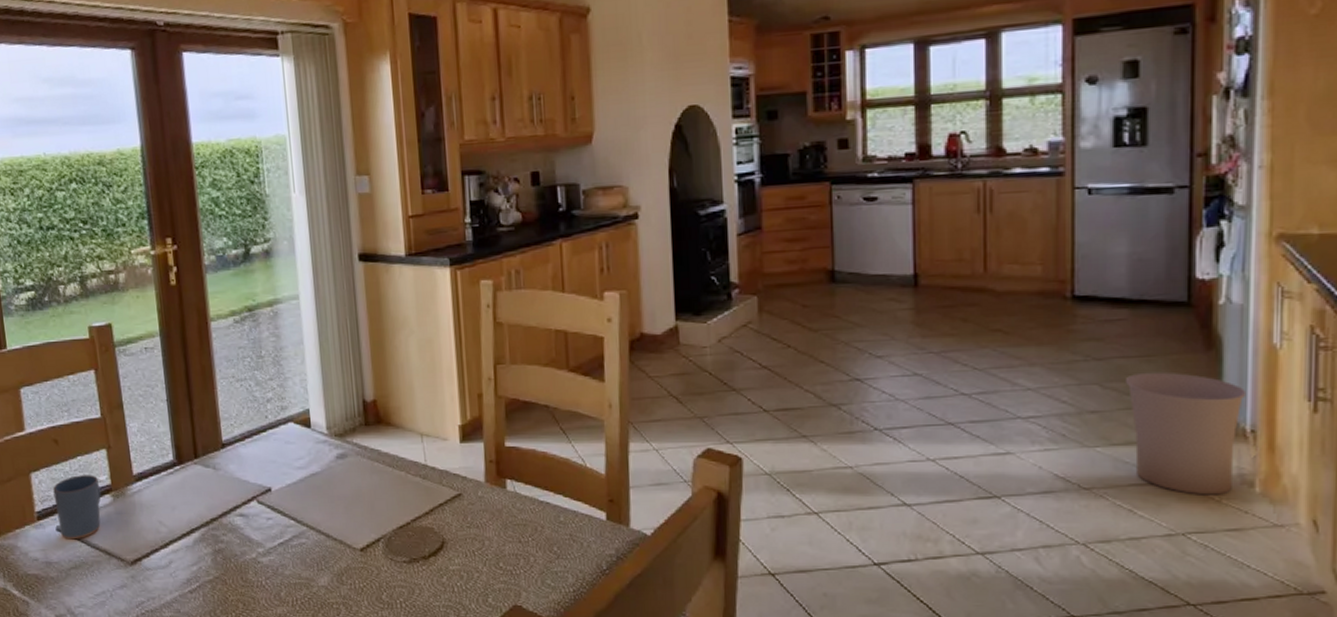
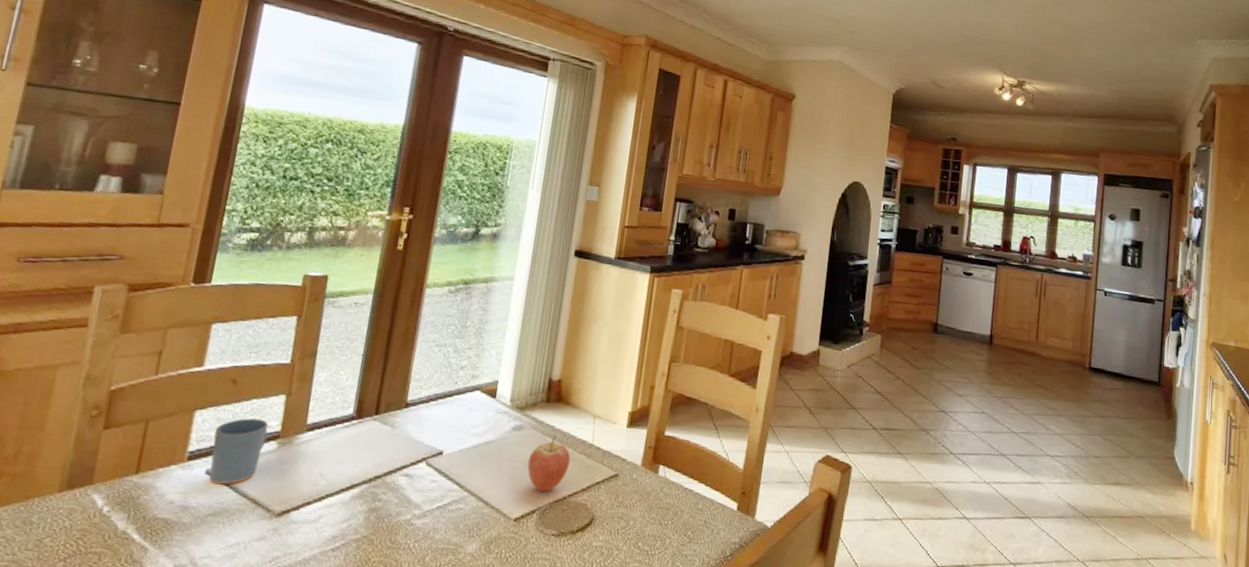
fruit: none [360,459,406,518] -> present [527,435,571,491]
waste bin: present [1125,372,1245,495] -> none [1117,430,1189,530]

